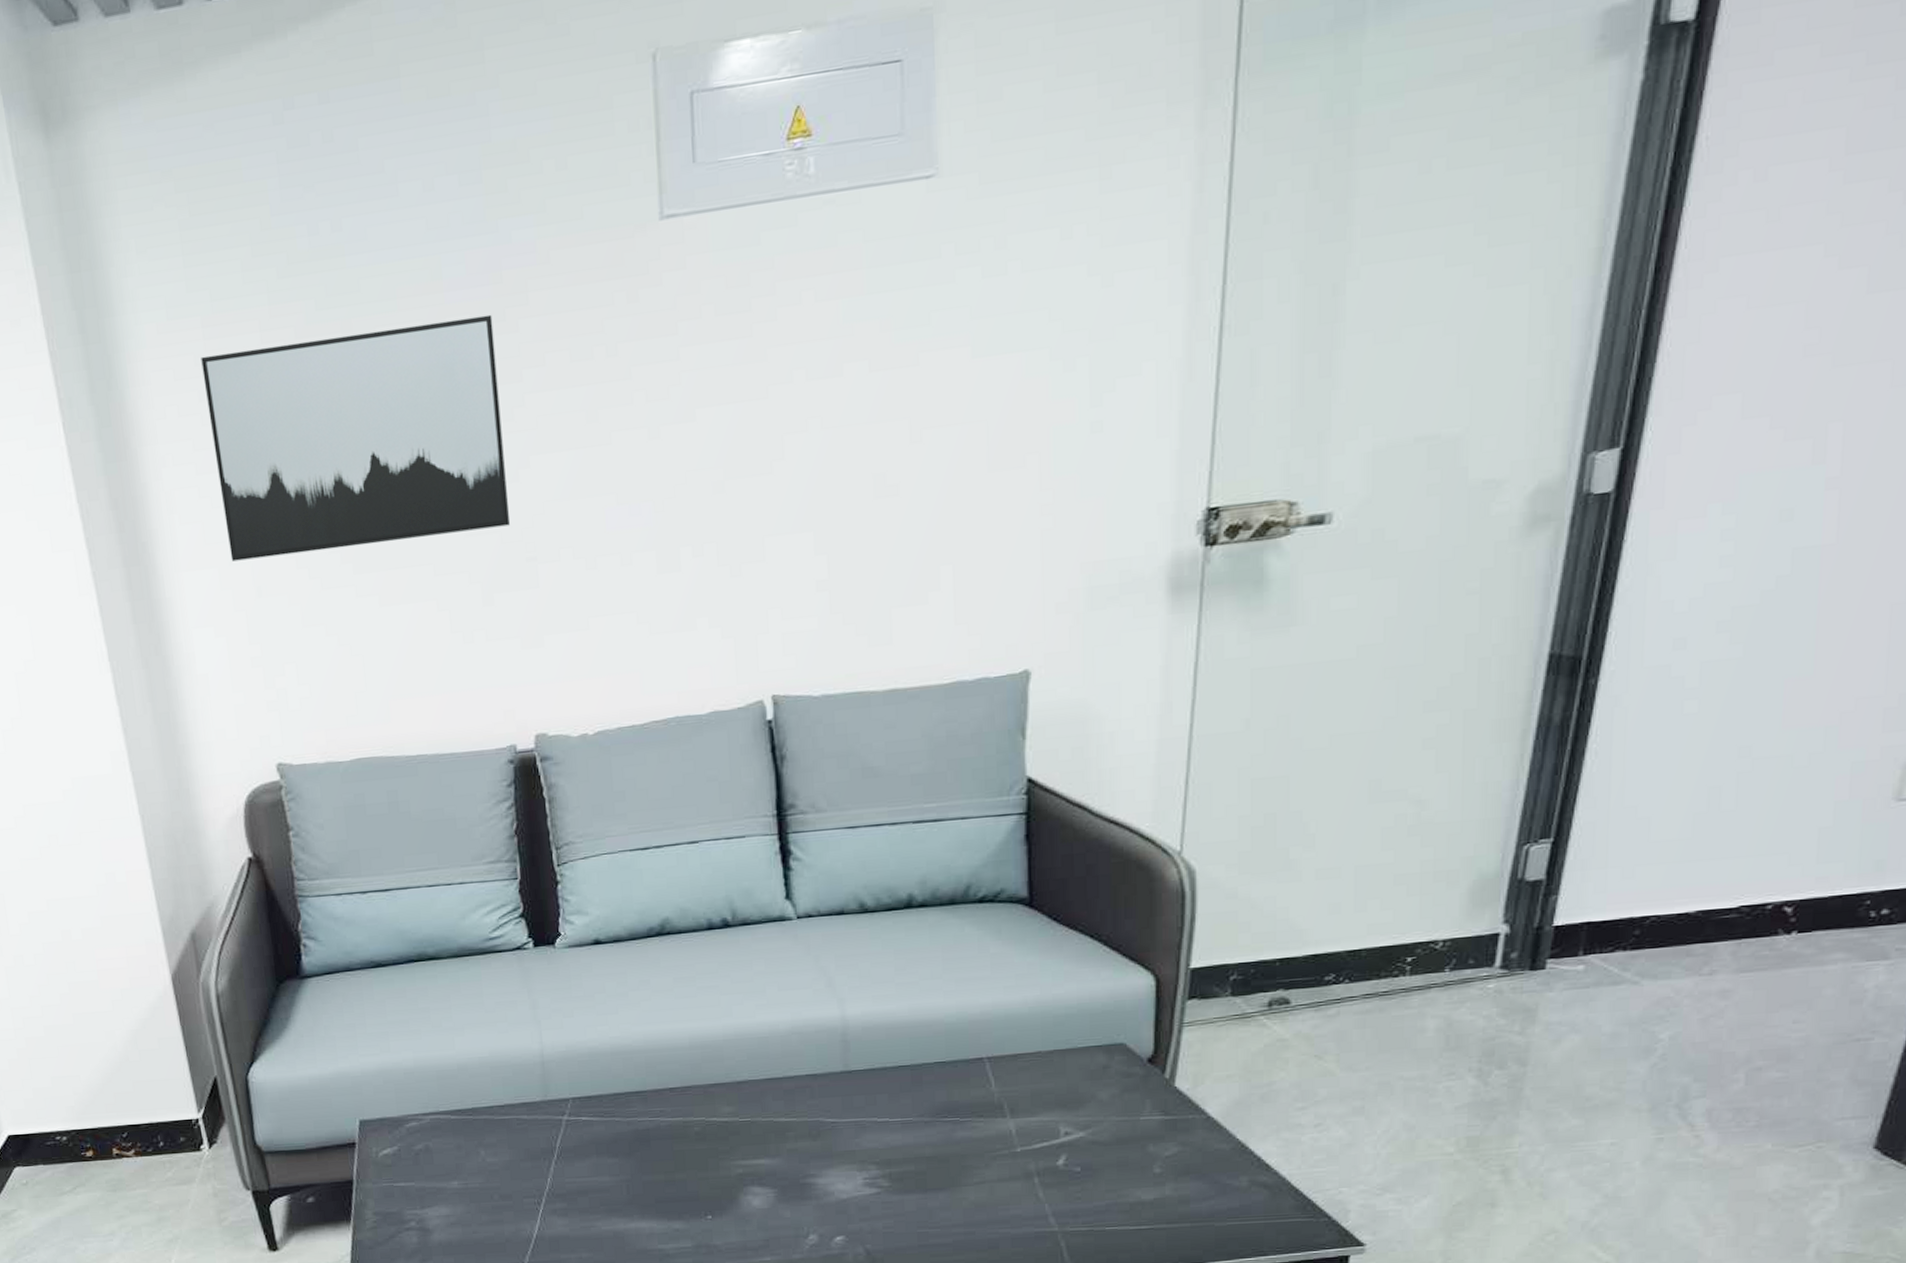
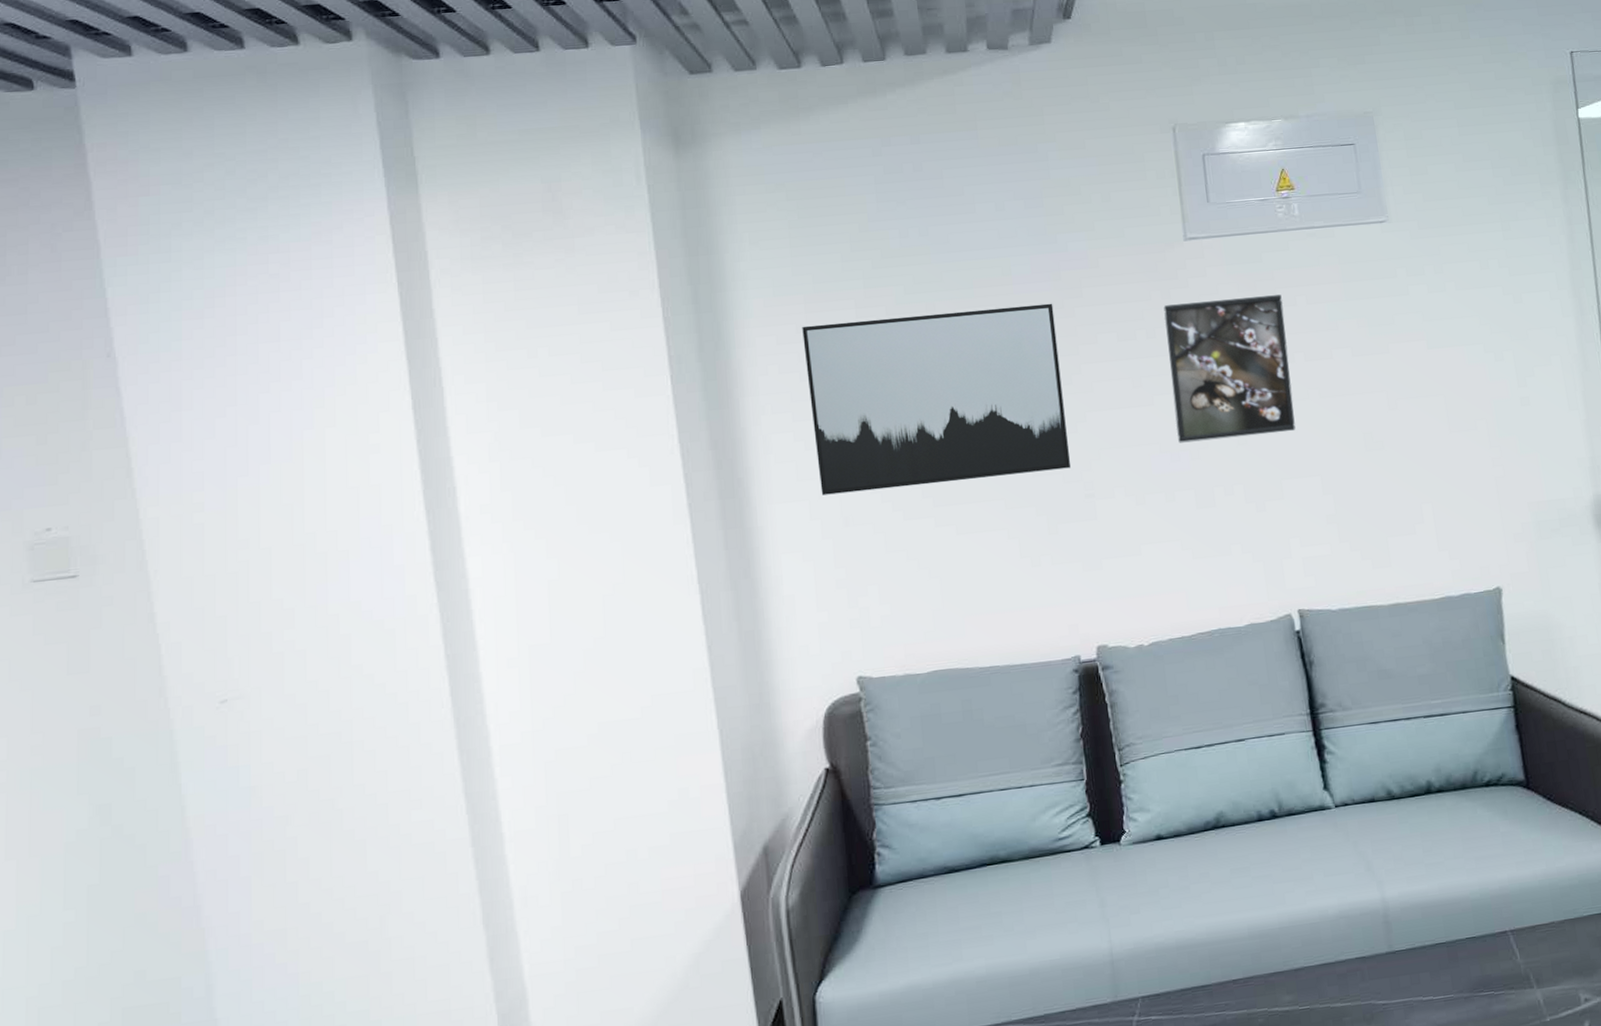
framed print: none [629,290,787,493] -> present [1163,294,1296,443]

